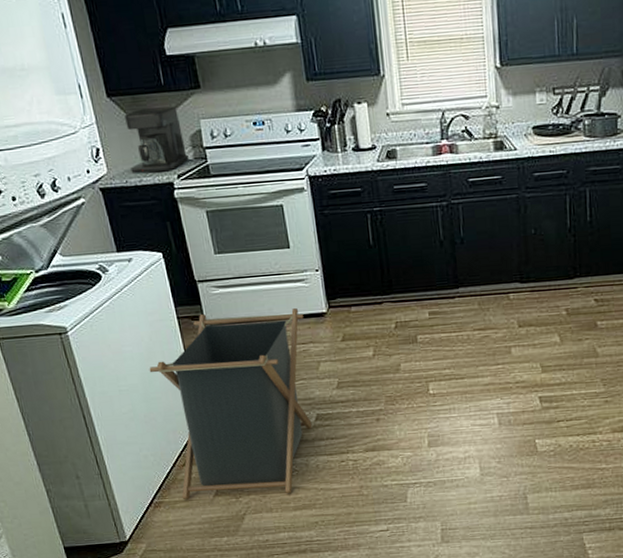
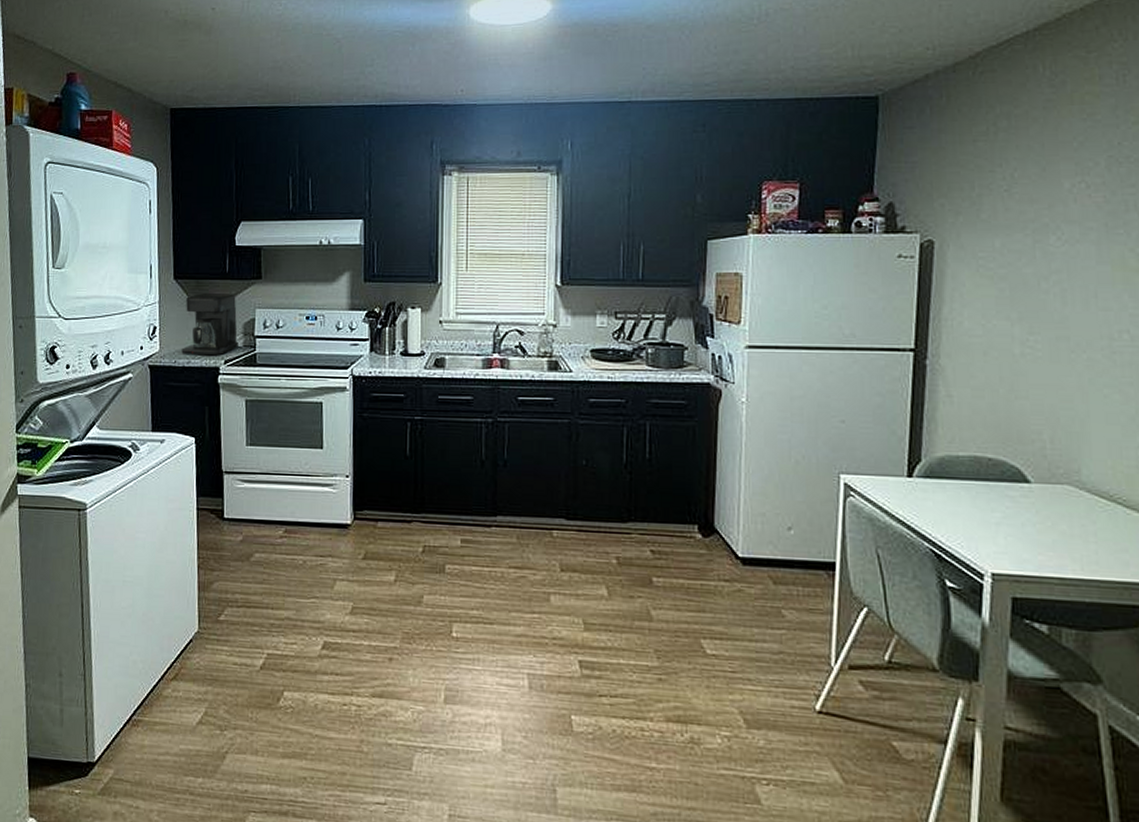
laundry basket: present [149,308,313,499] -> none [158,507,326,736]

